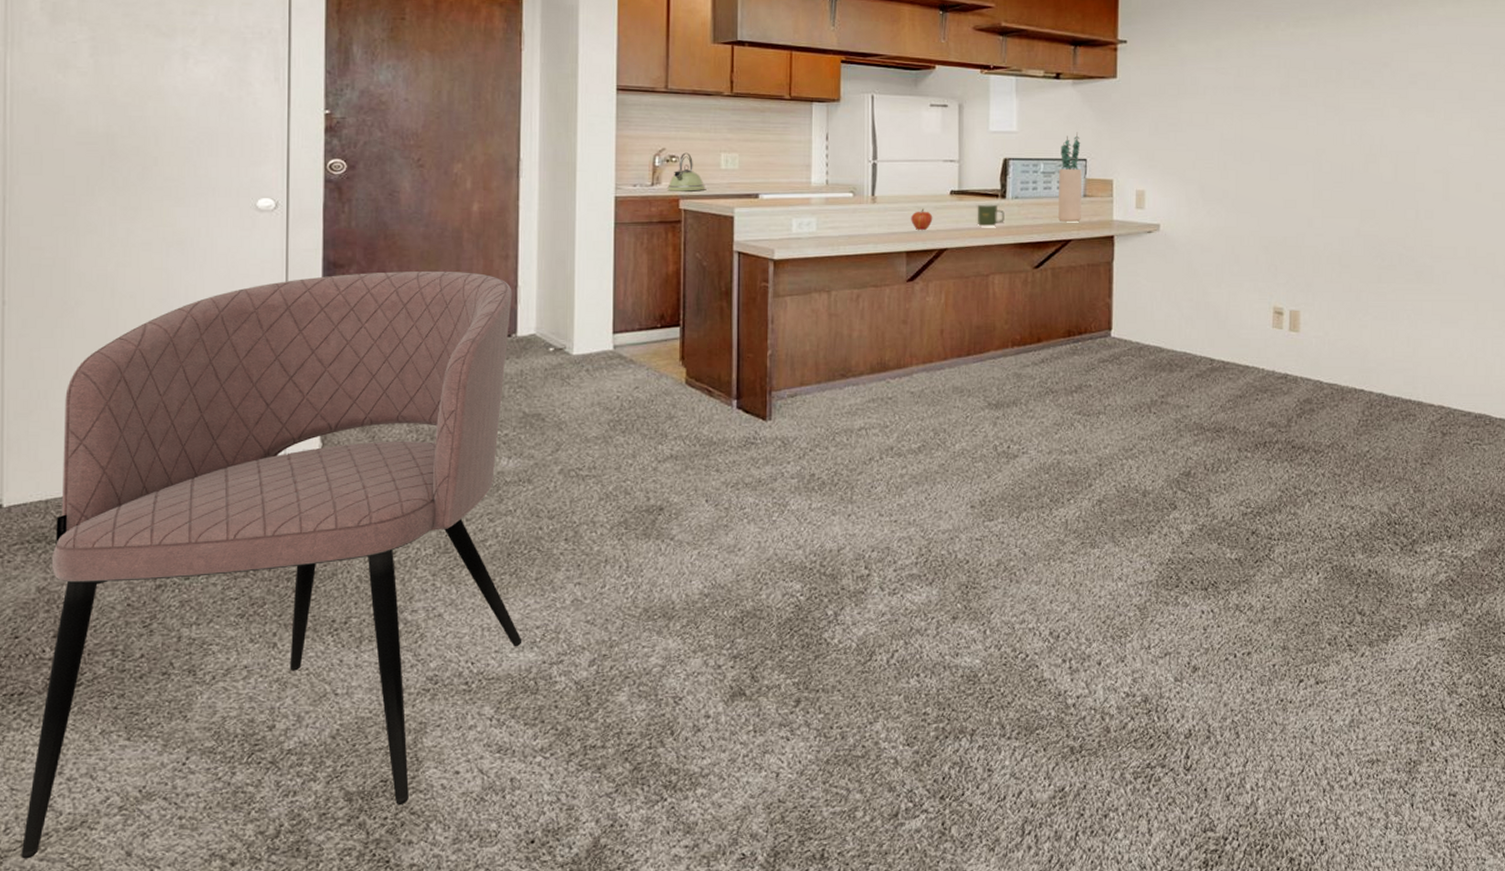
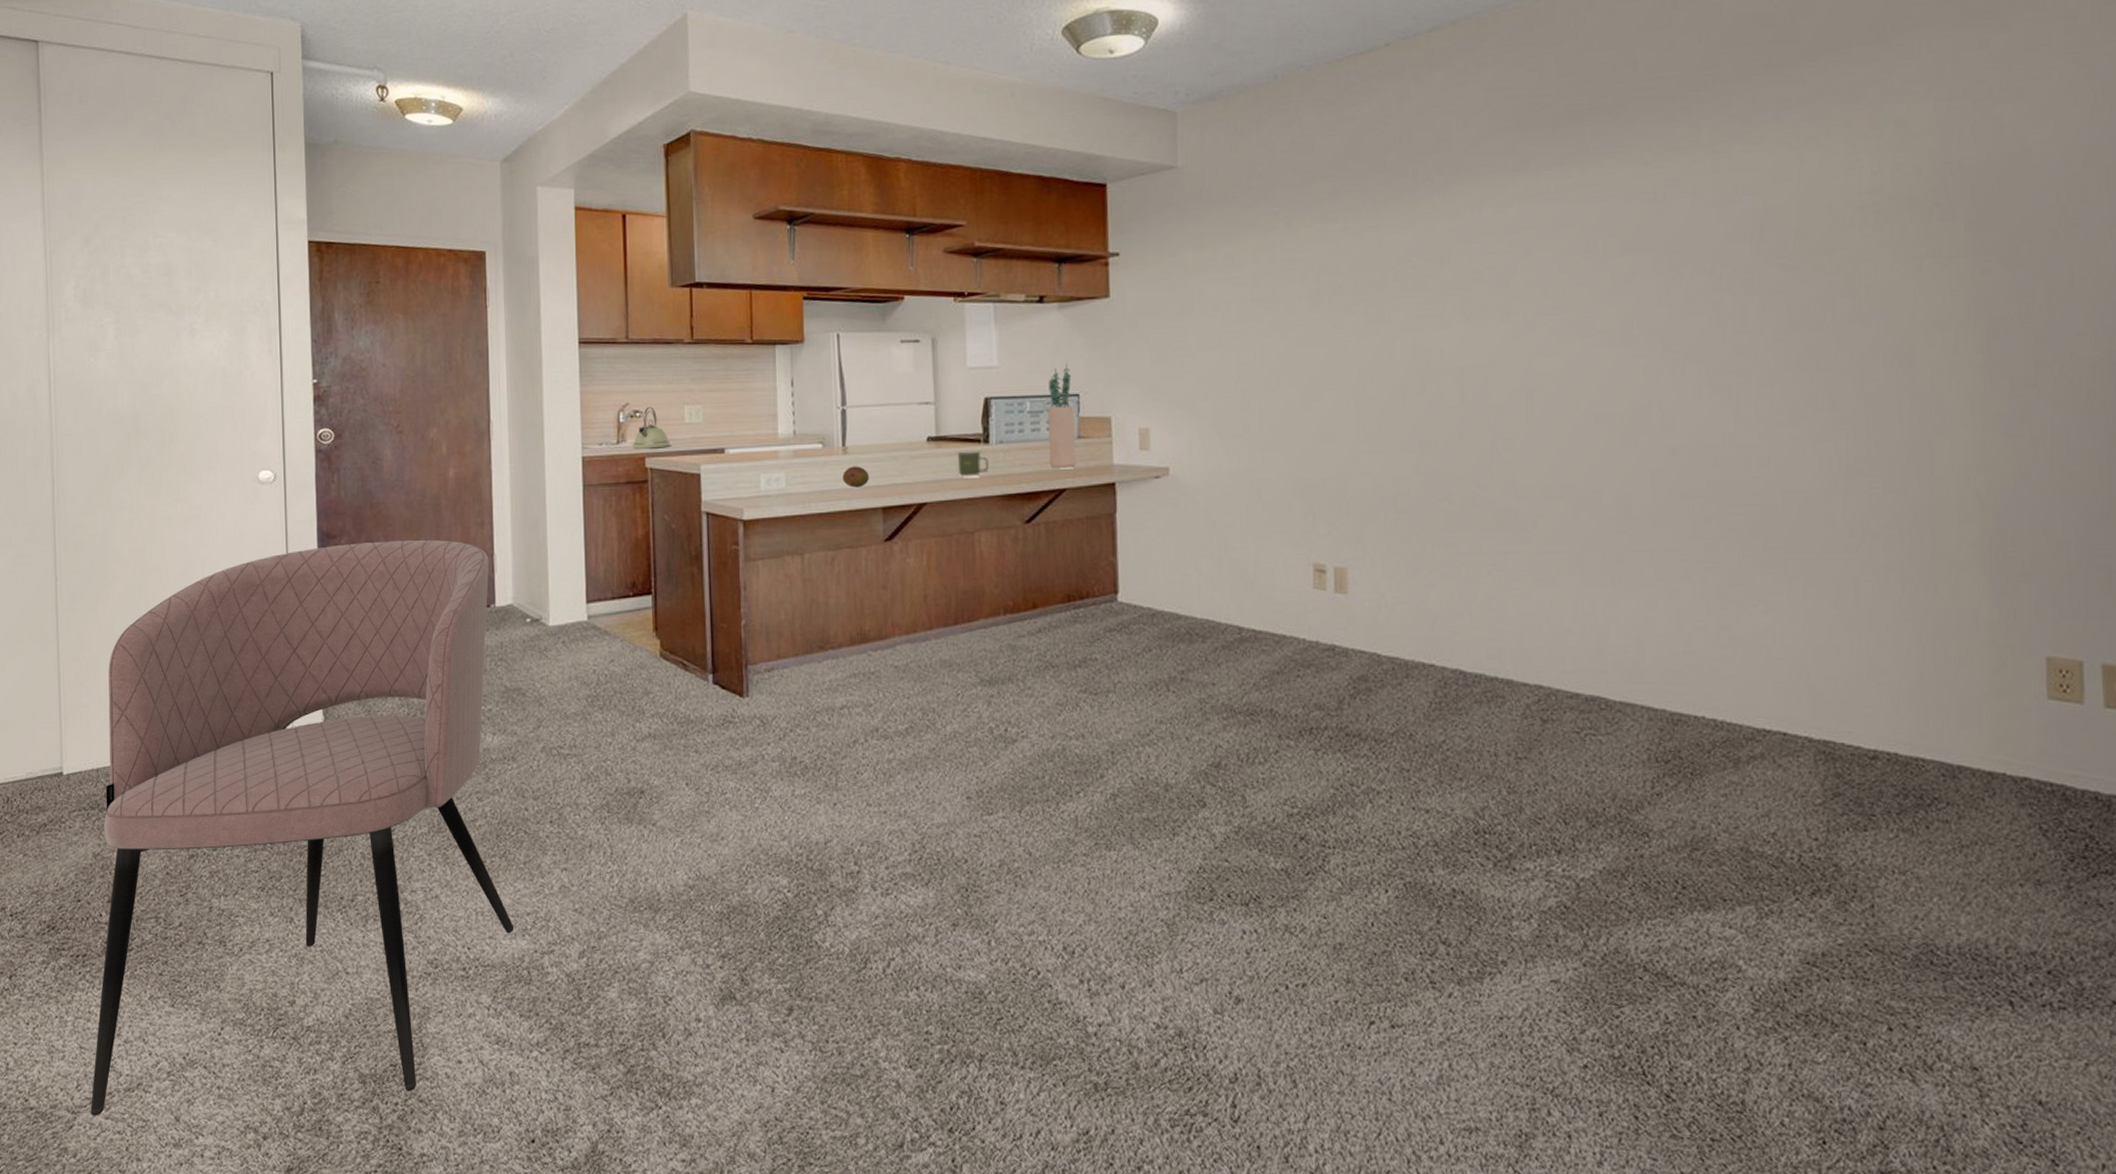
fruit: none [870,214,895,233] -> present [842,466,869,488]
fruit: present [911,208,933,231] -> none [886,458,910,484]

